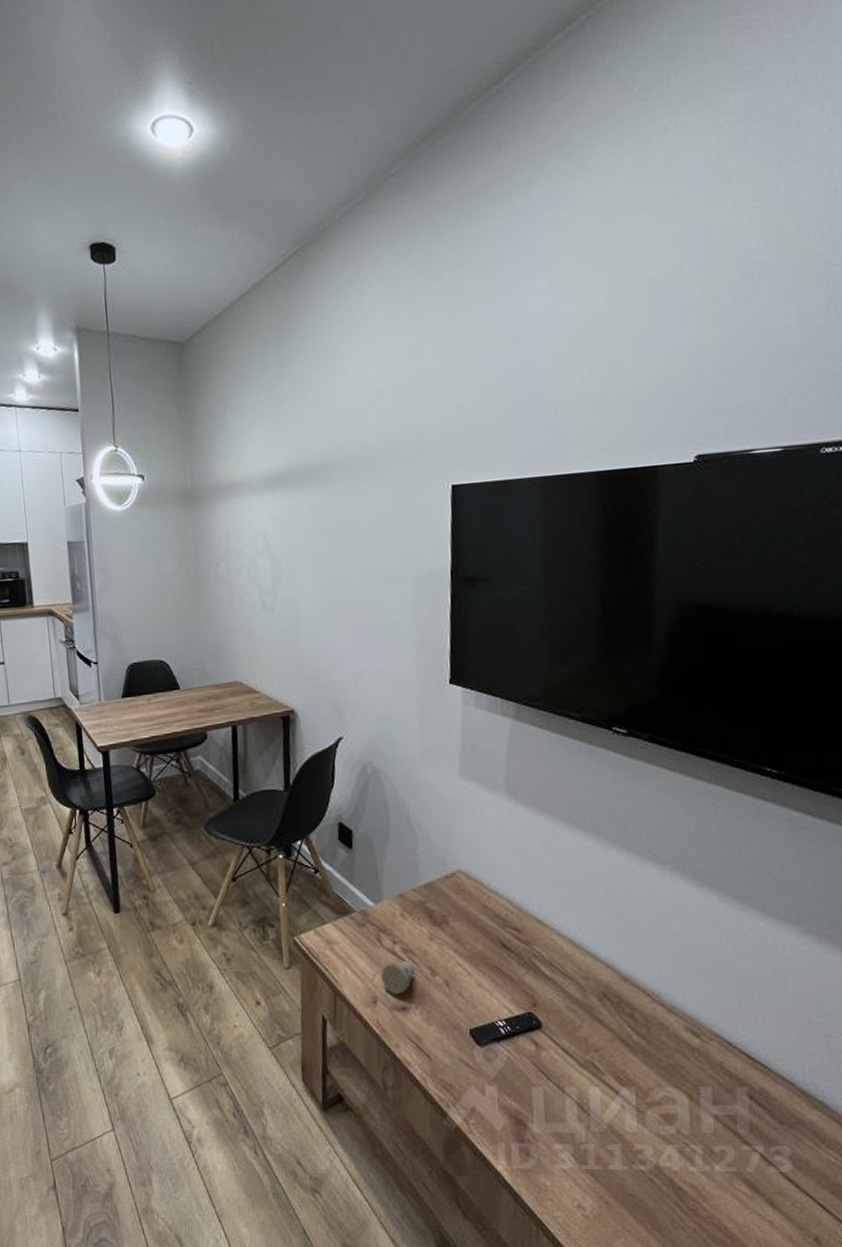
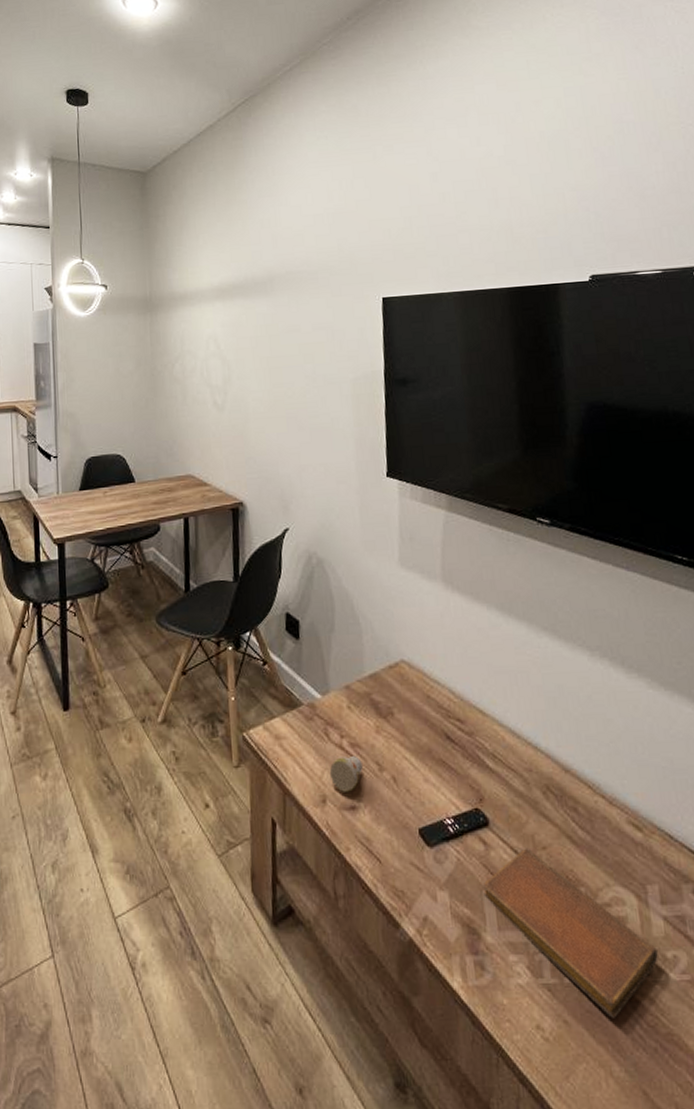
notebook: none [532,1049,705,1202] -> present [483,848,658,1018]

